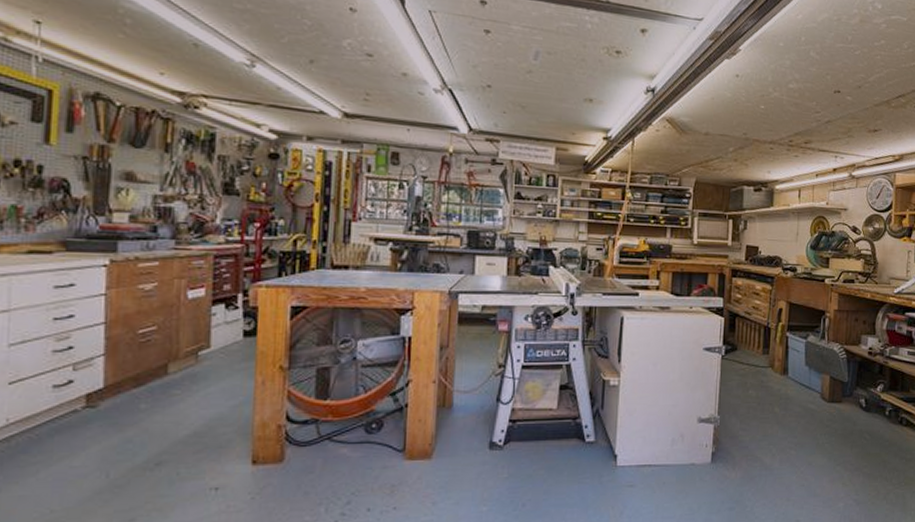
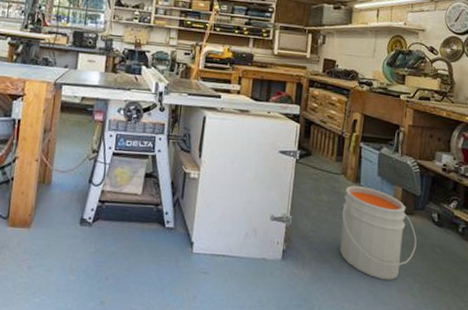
bucket: none [769,378,846,472] -> present [339,186,417,280]

